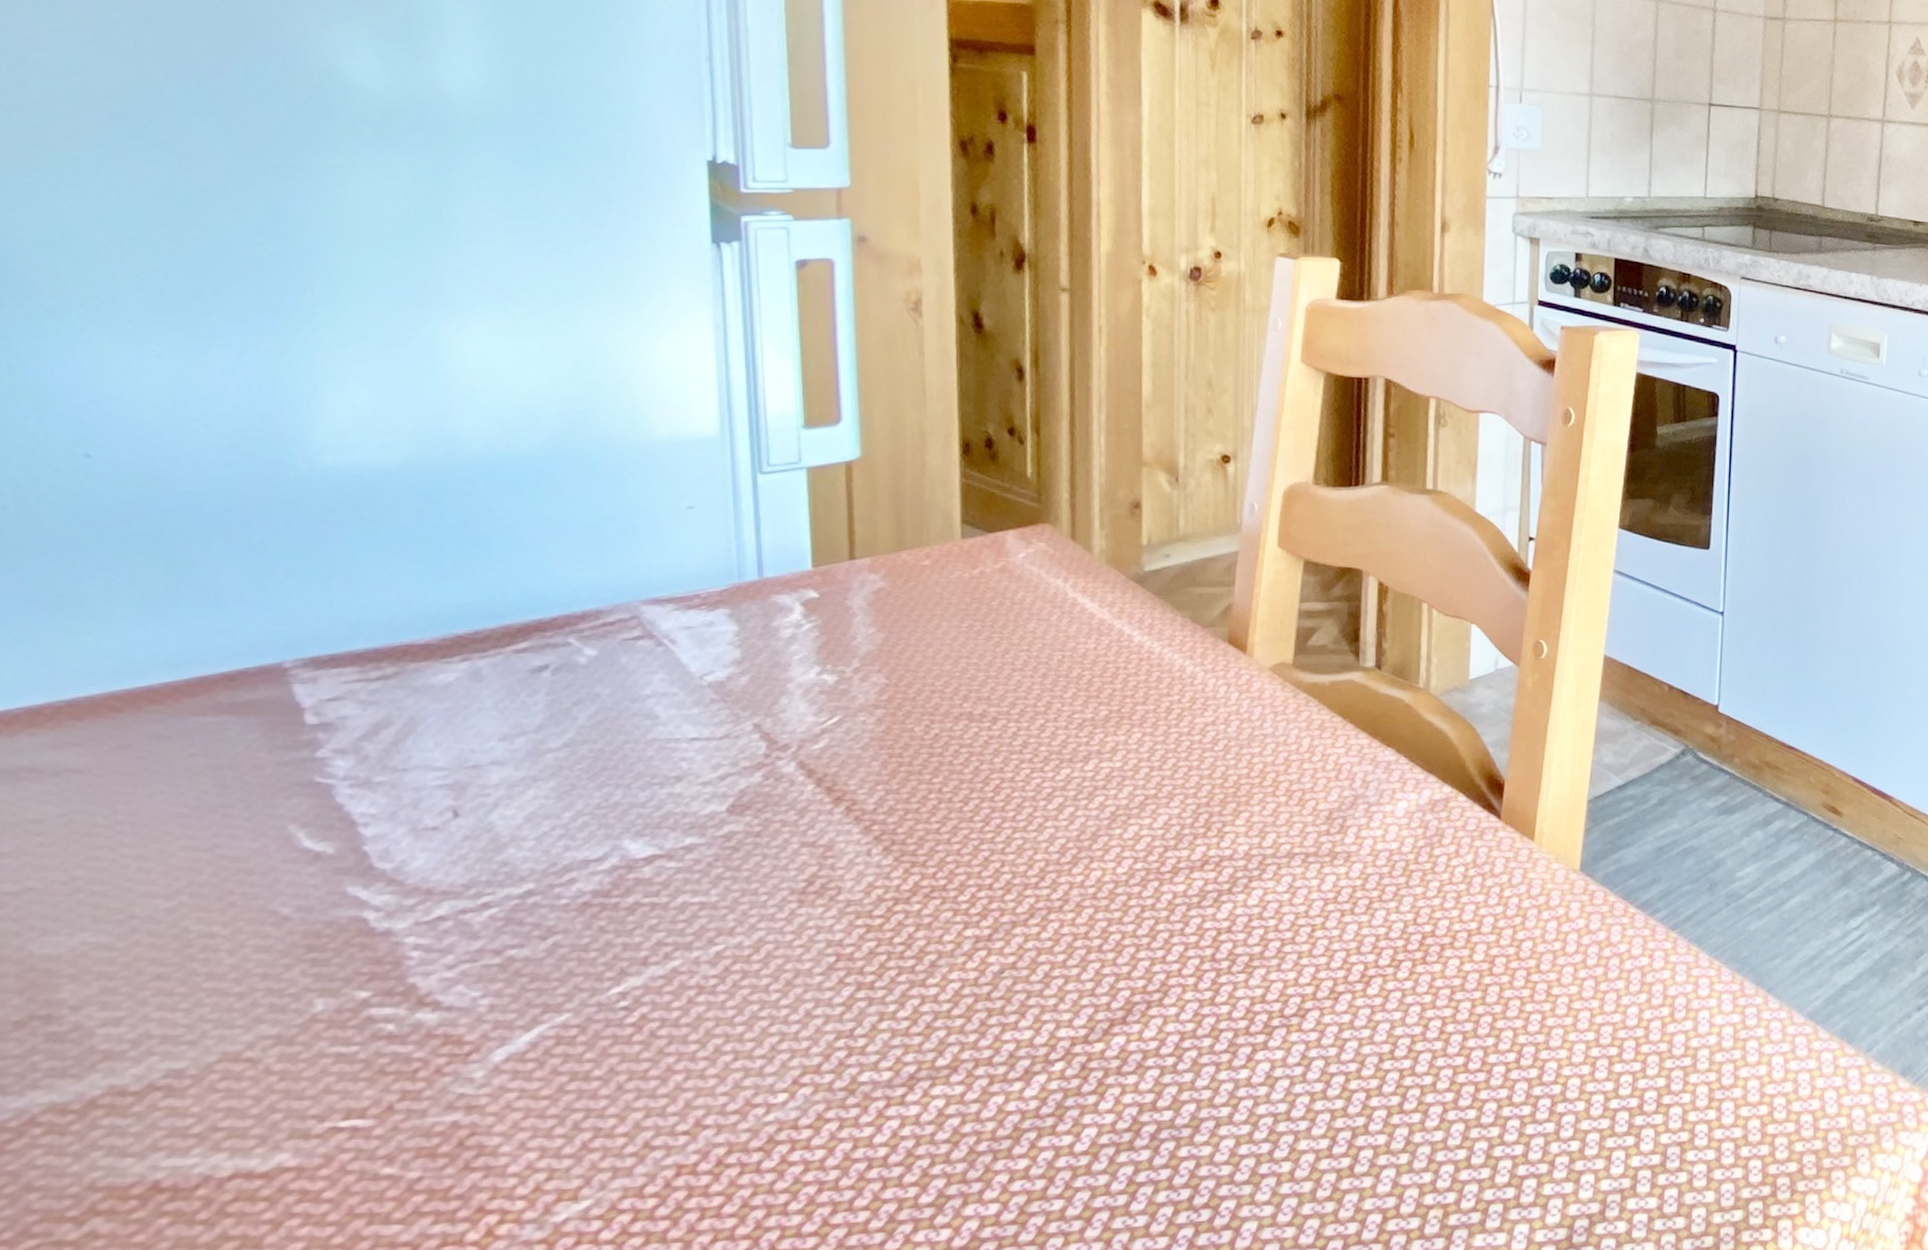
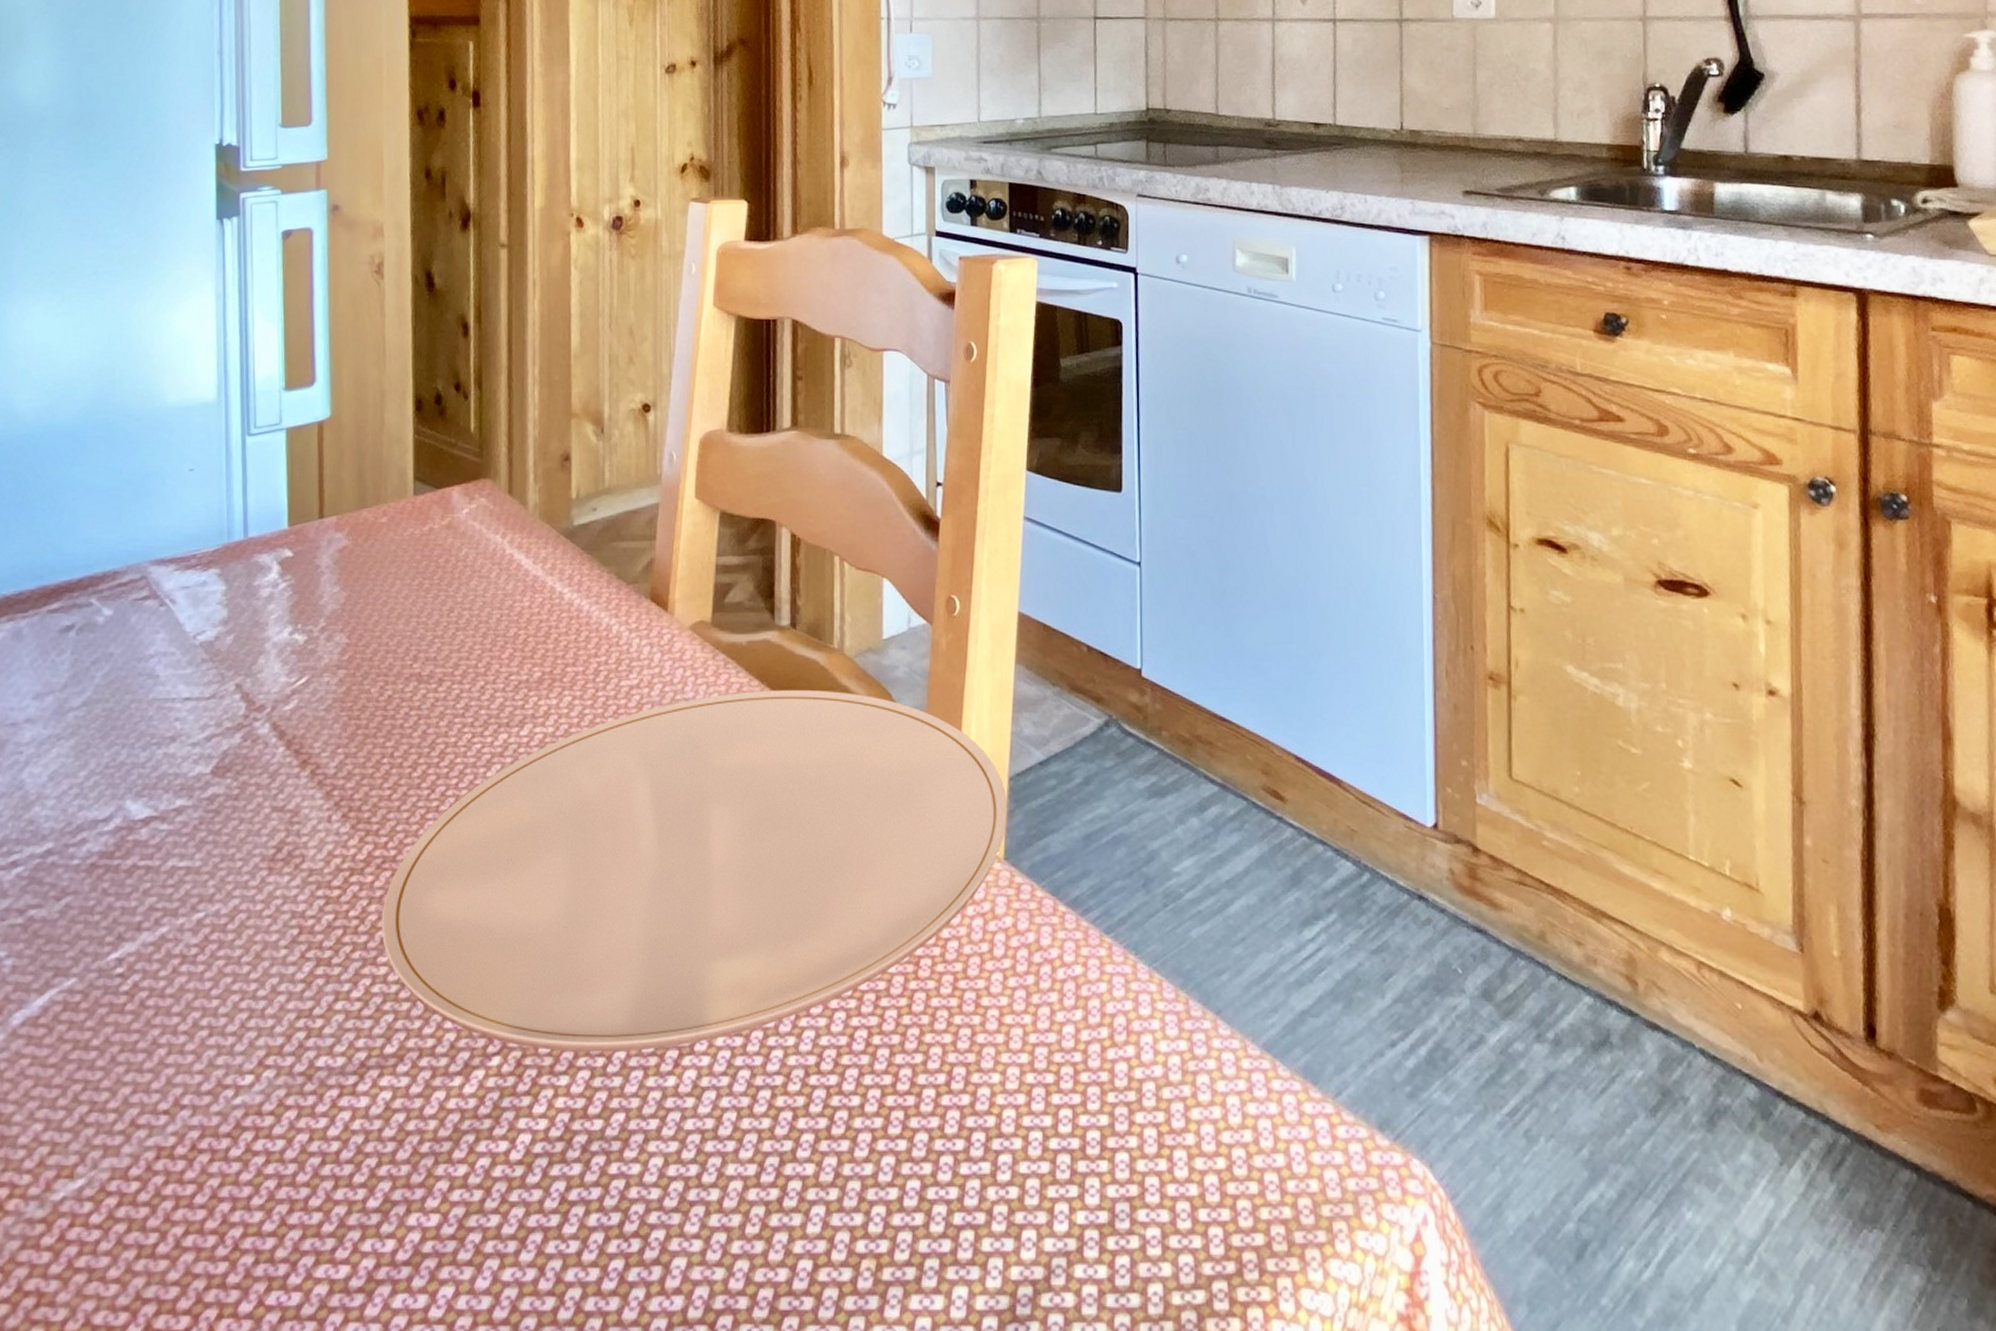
plate: none [930,725,1585,1054] -> present [381,689,1007,1053]

